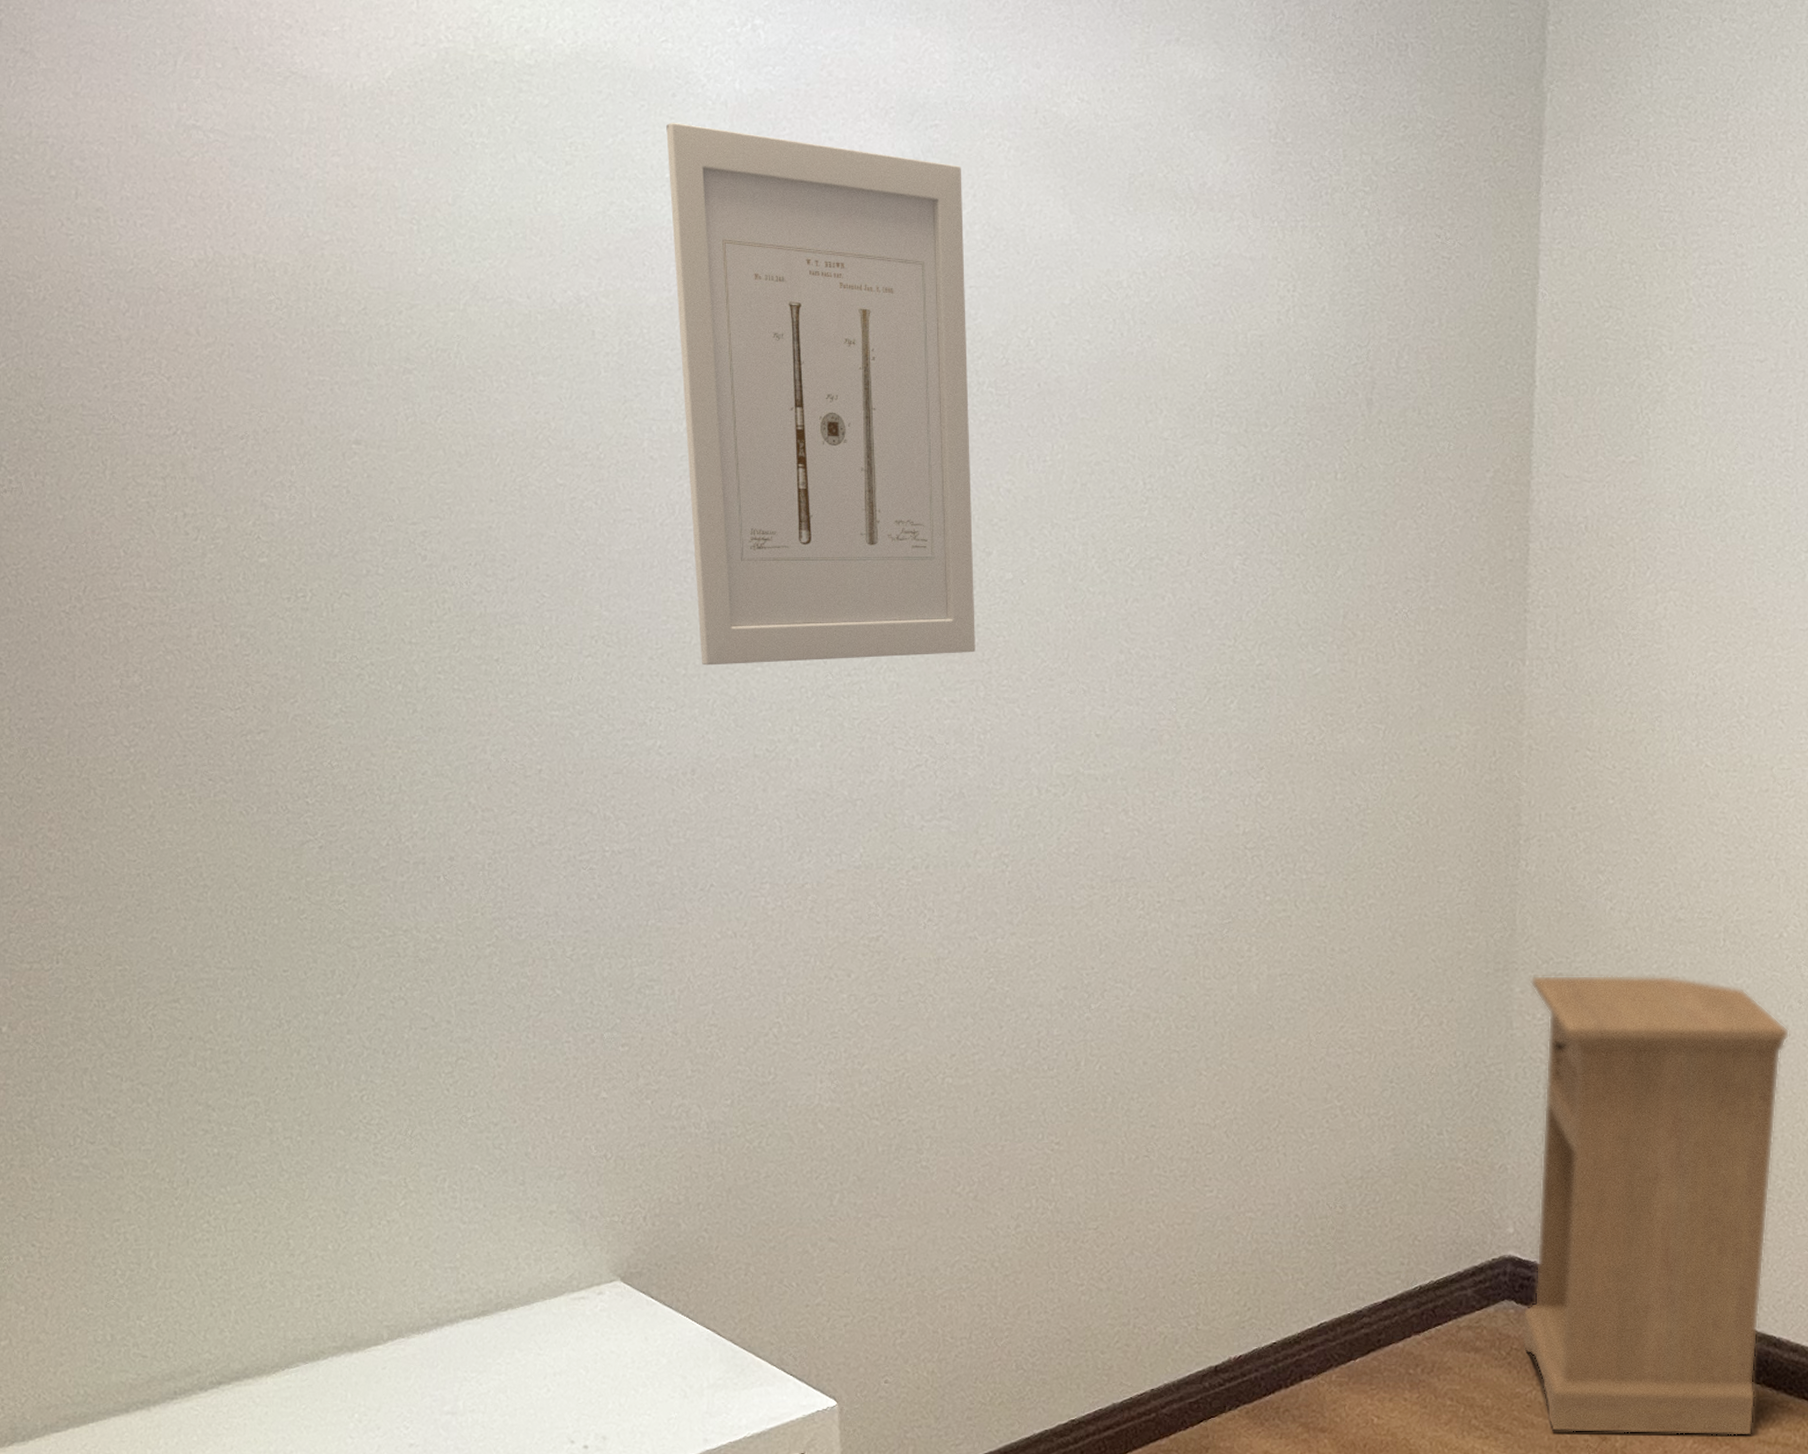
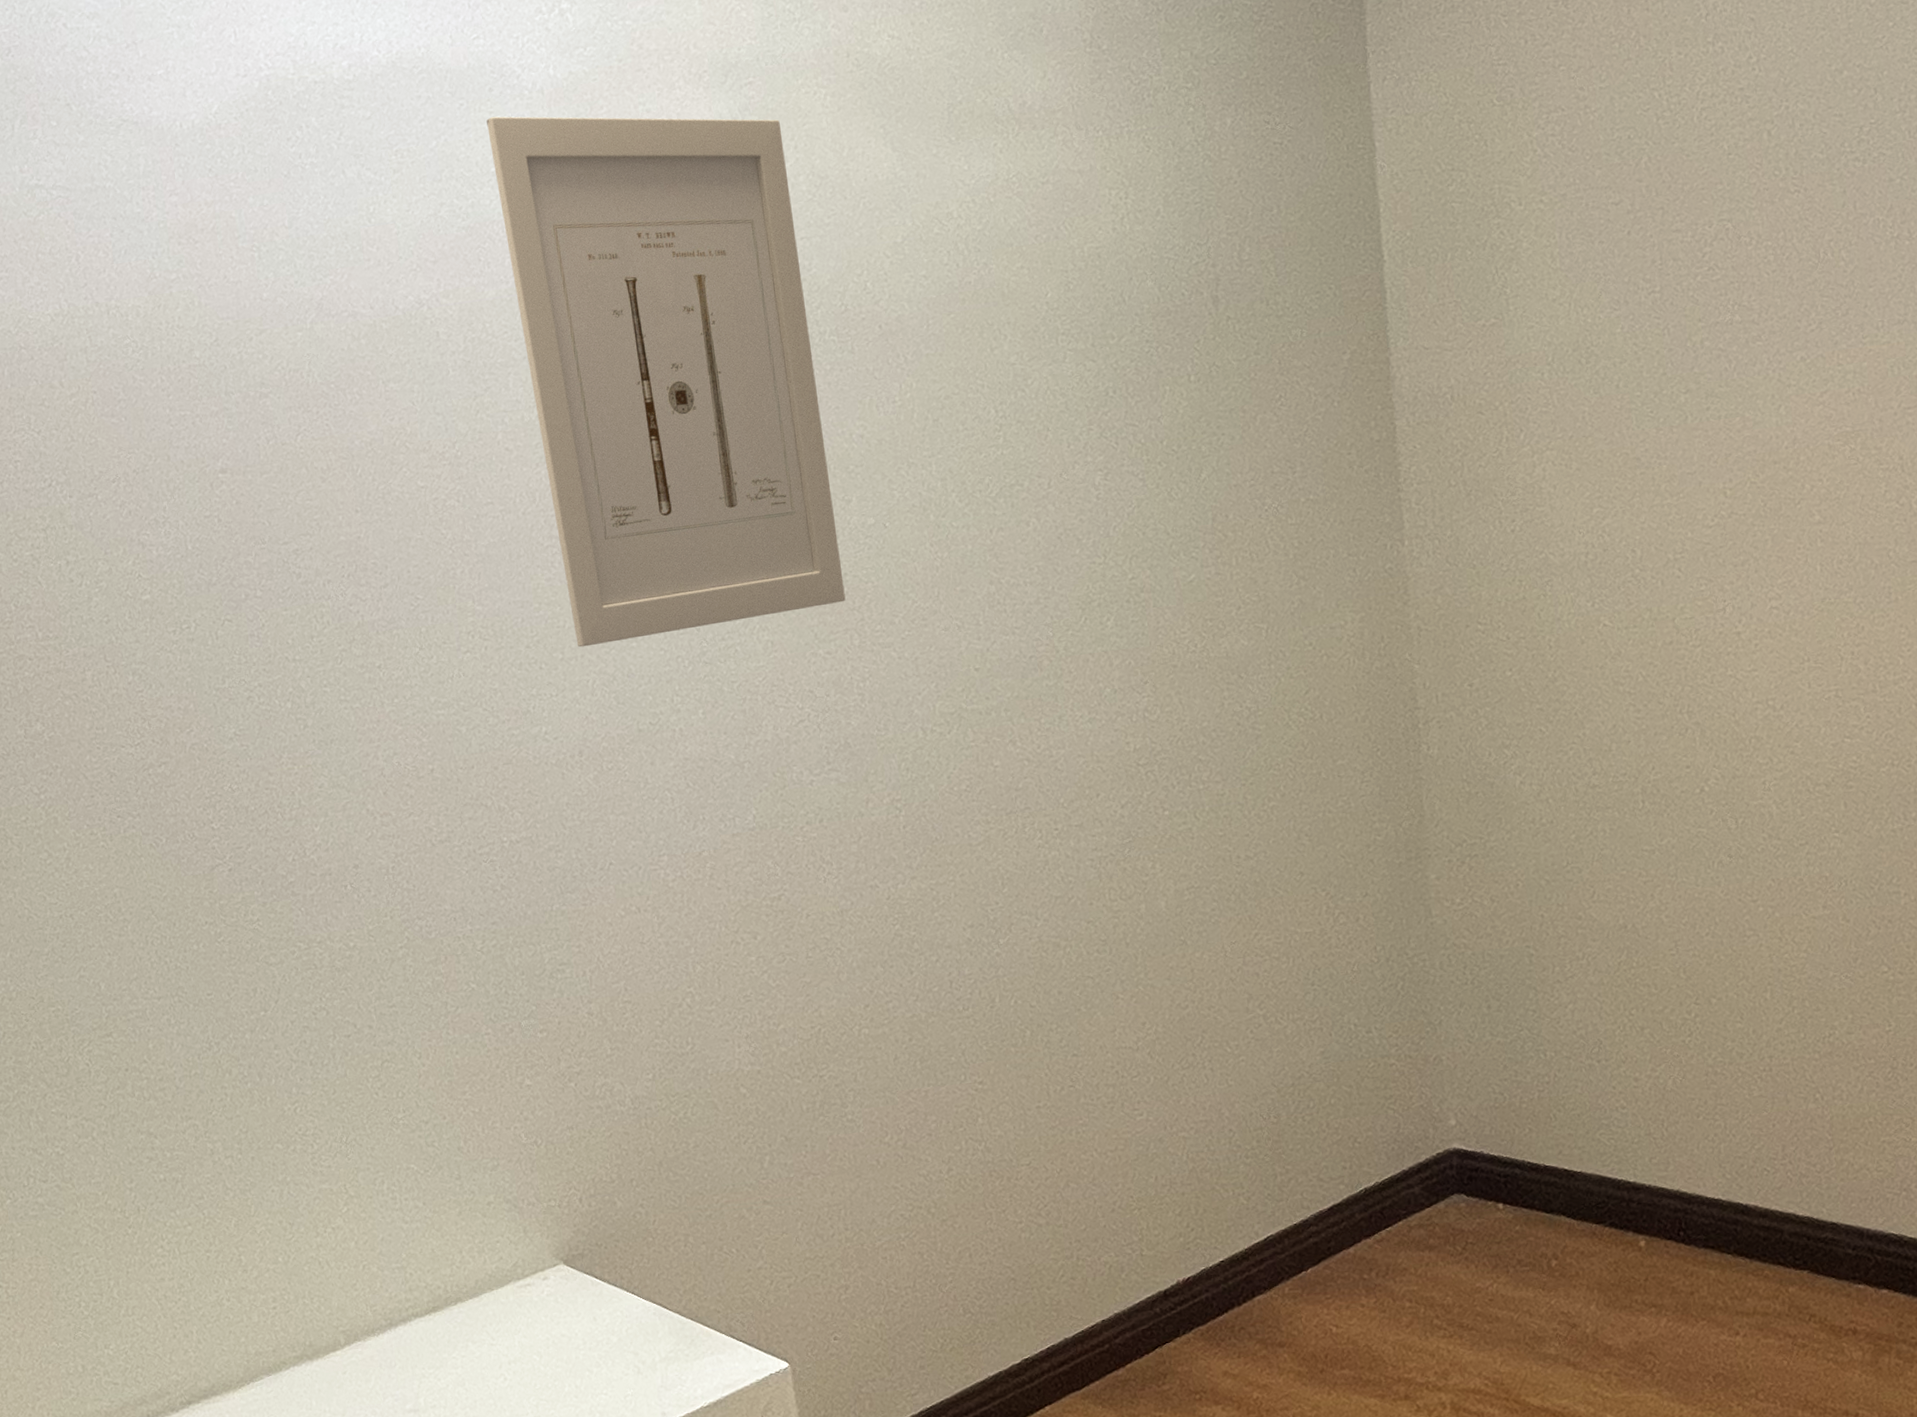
nightstand: present [1521,975,1790,1437] -> none [1445,844,1730,1324]

